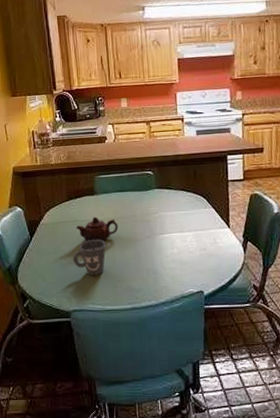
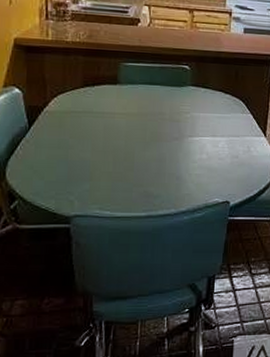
mug: present [73,239,106,276] -> none [81,135,125,178]
teapot: present [76,216,118,242] -> none [90,109,142,140]

